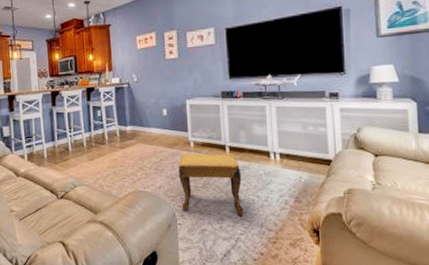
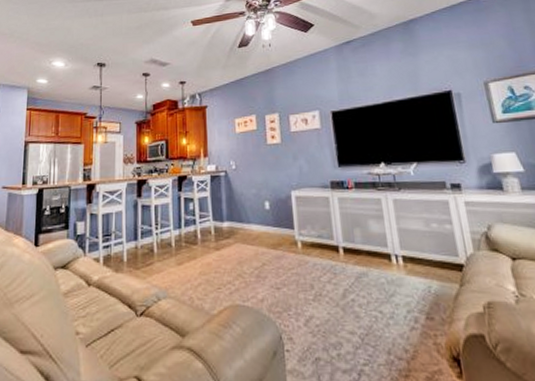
footstool: present [178,153,244,216] -> none [283,256,366,340]

